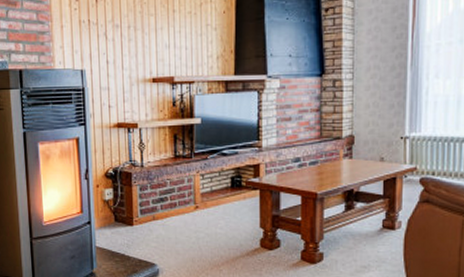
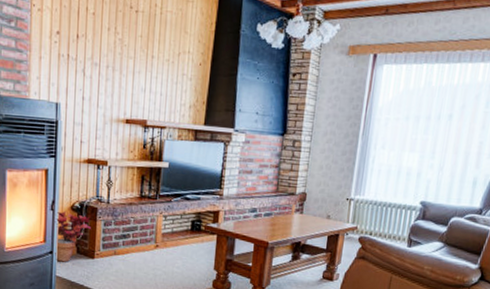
potted plant: none [90,179,127,232] -> present [55,211,91,262]

